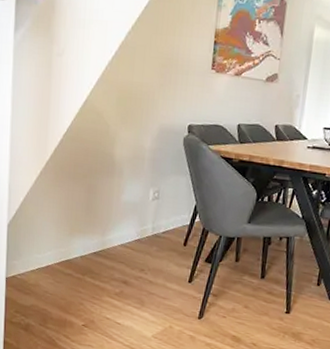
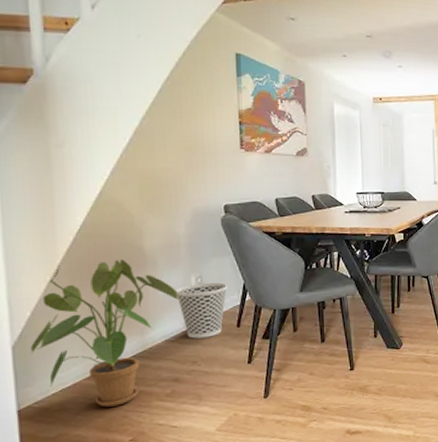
house plant: none [20,162,139,293] -> present [31,260,181,407]
wastebasket: none [135,197,181,250] -> present [175,282,228,339]

